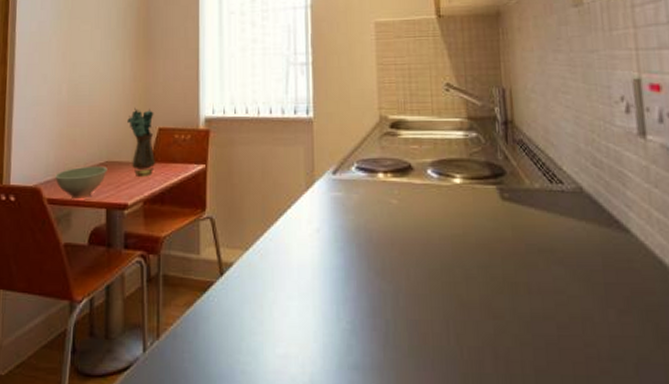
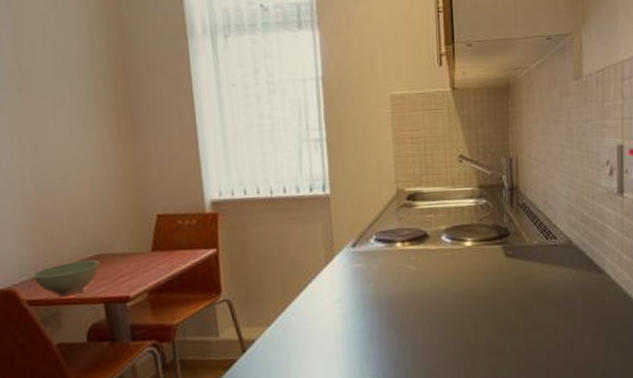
vase: present [127,107,156,178] -> none [117,194,159,269]

